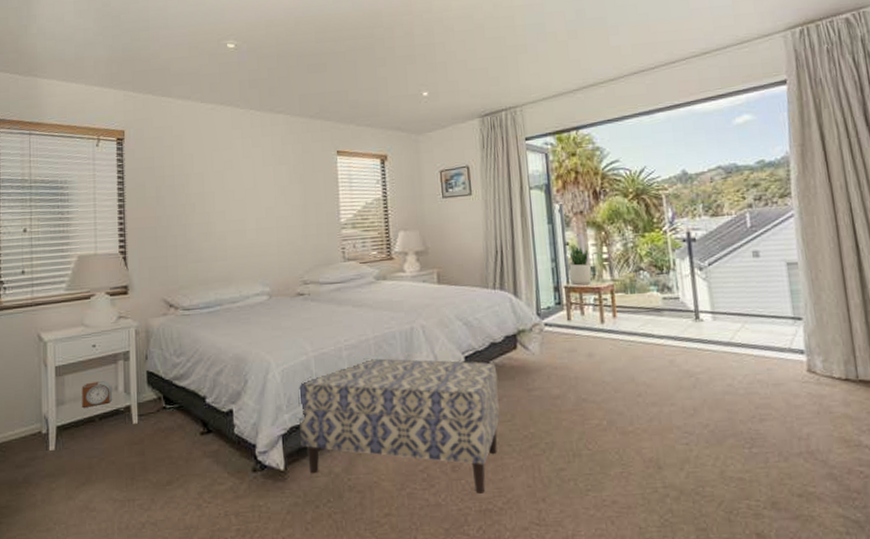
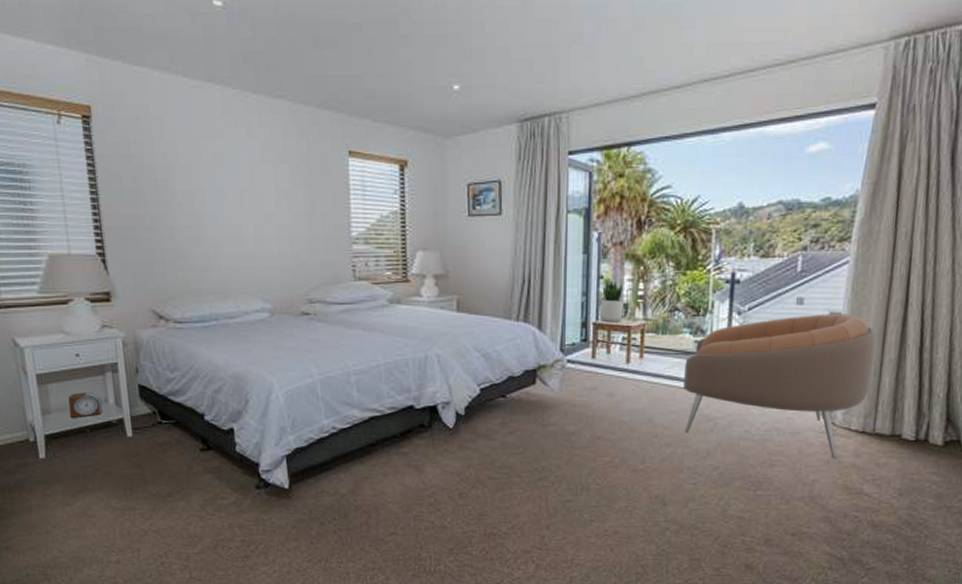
bench: present [298,358,500,494] -> none [303,385,513,519]
armchair: none [657,263,843,409] -> present [684,313,876,458]

